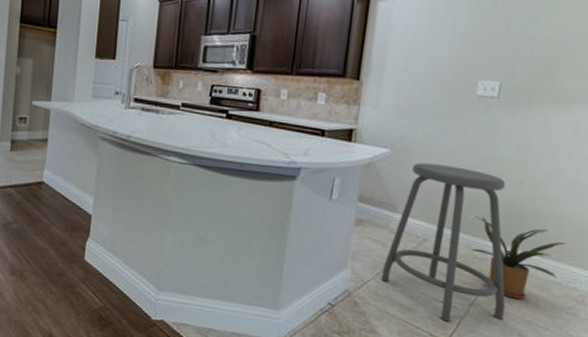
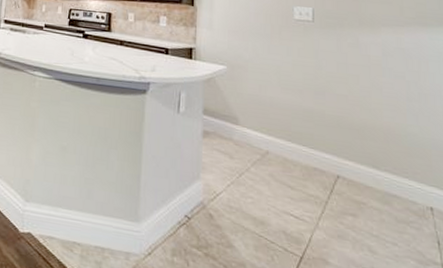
bar stool: present [381,162,506,322] -> none [231,78,352,237]
house plant: present [470,215,565,300] -> none [308,128,396,213]

